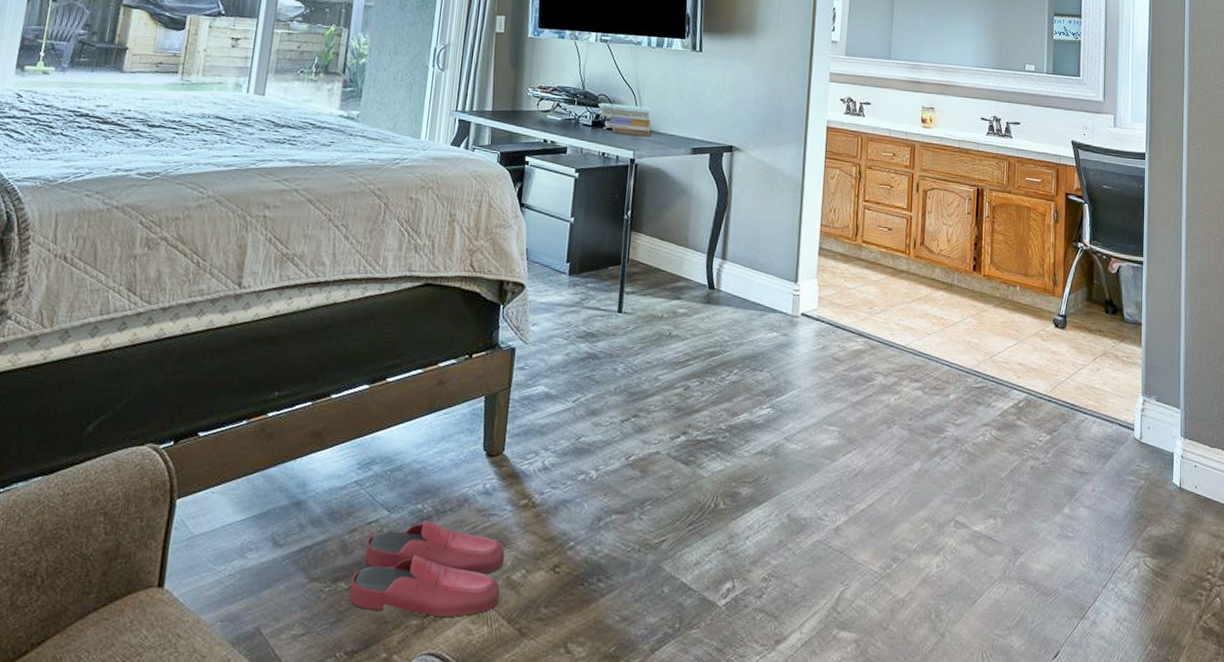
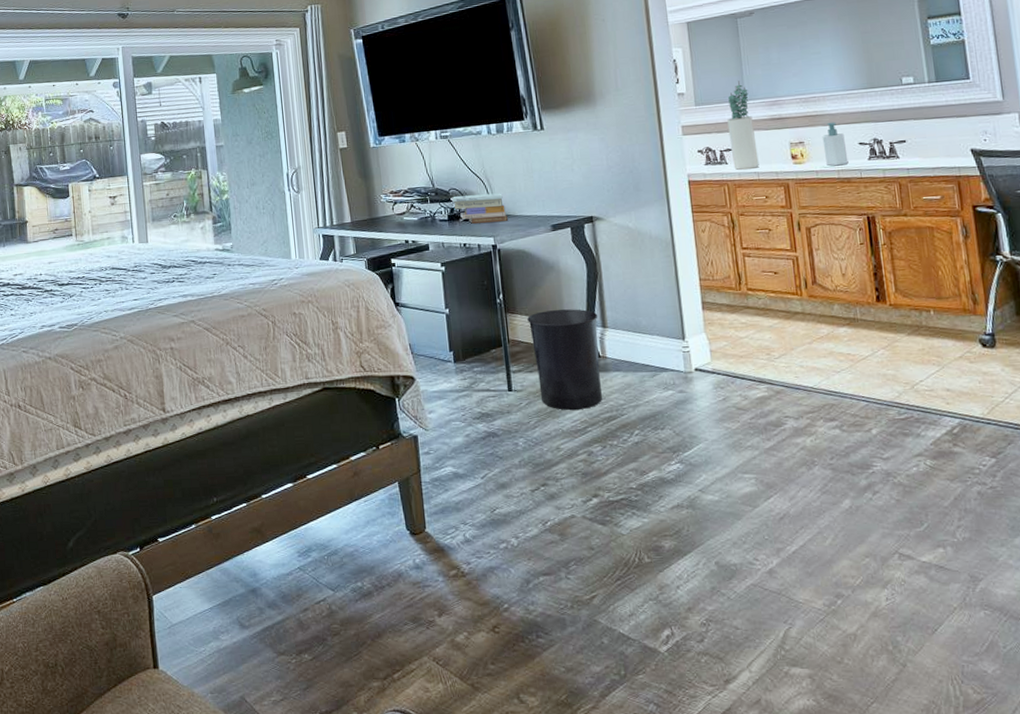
slippers: present [349,520,505,618] -> none [313,595,448,679]
waste bin: none [648,234,720,341] -> present [527,309,602,410]
vase: none [870,39,894,126] -> present [727,81,759,171]
soap bottle: none [950,94,970,136] -> present [822,122,849,166]

